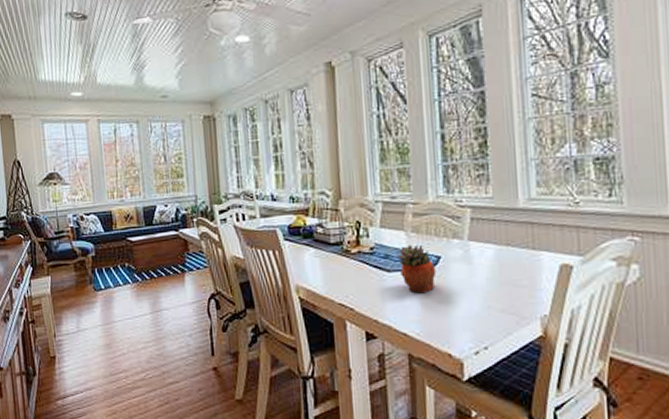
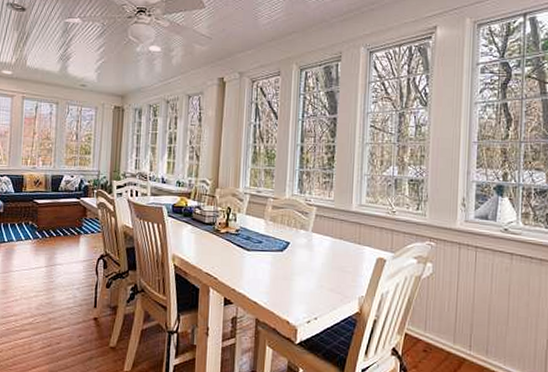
succulent planter: present [396,244,437,294] -> none [256,230,285,271]

